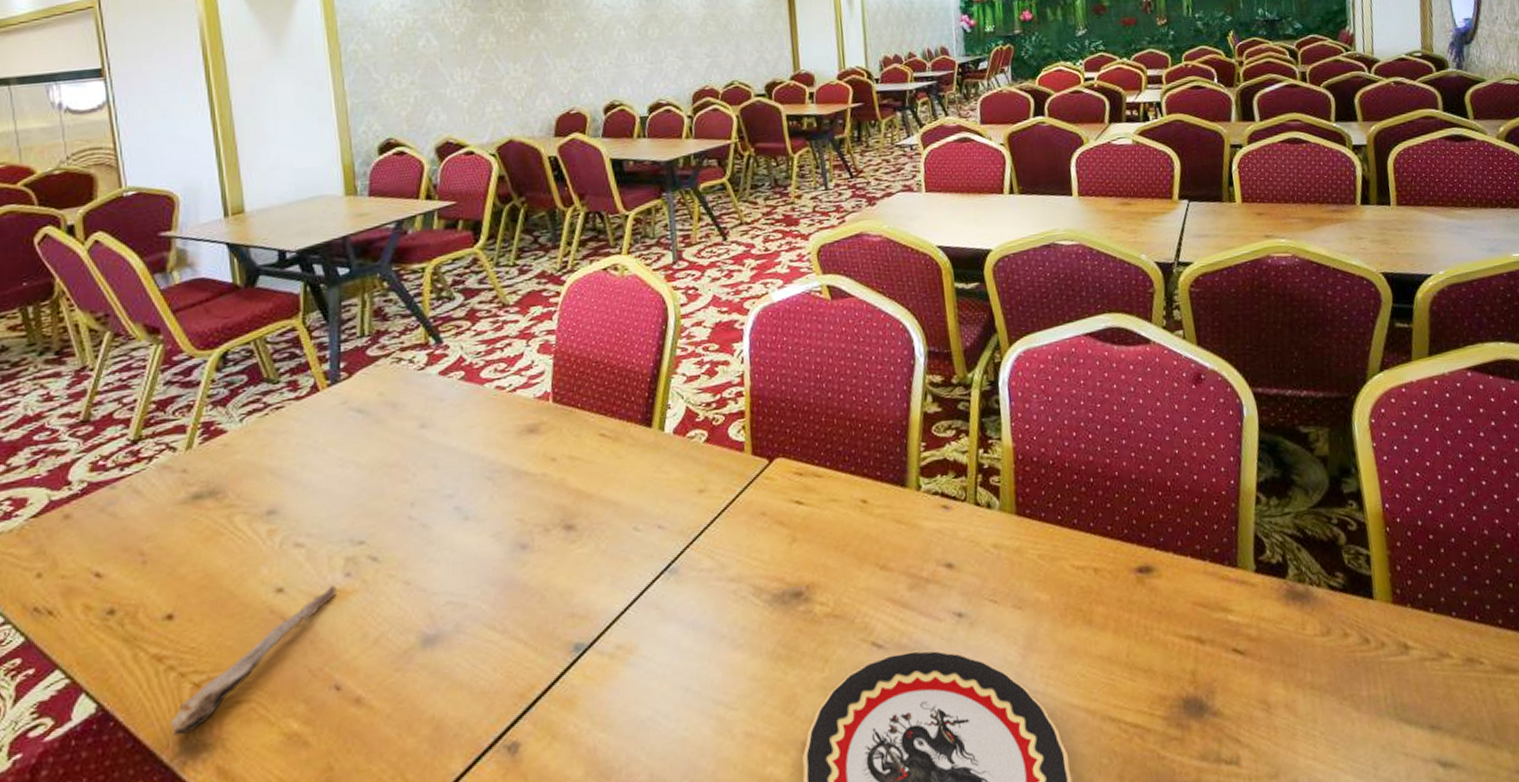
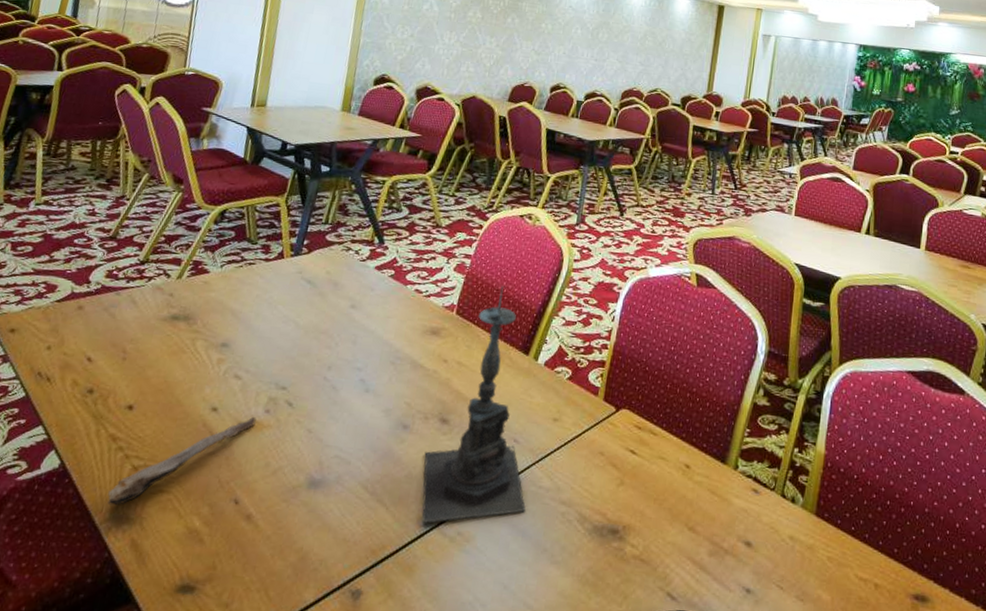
candle holder: none [555,356,690,648] -> present [421,286,526,524]

